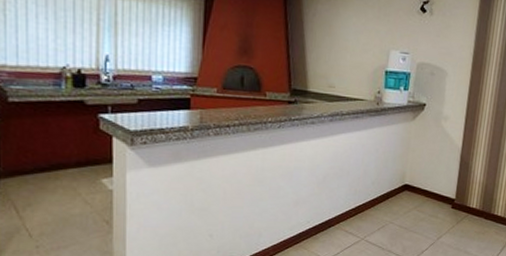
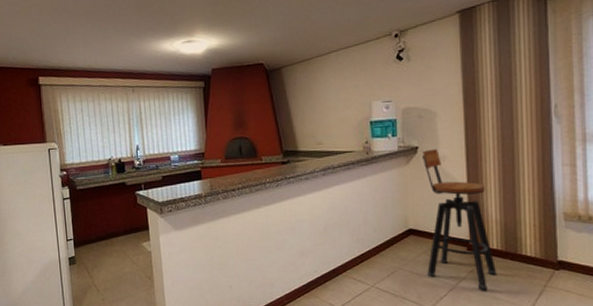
bar stool: none [414,108,477,246] -> present [422,149,497,291]

